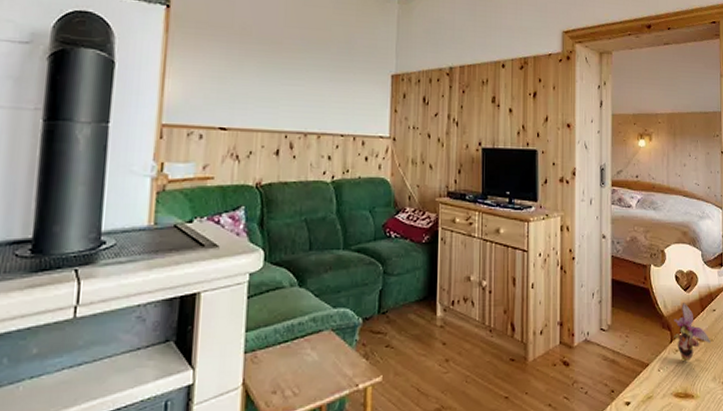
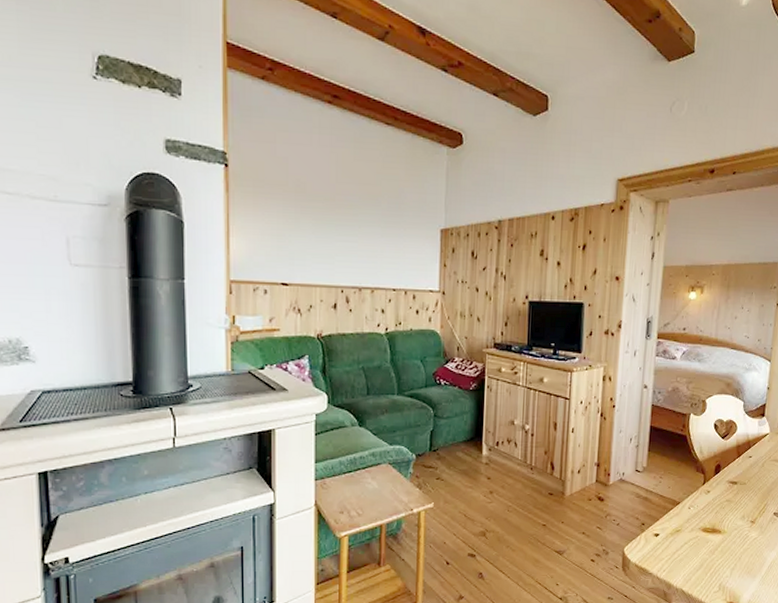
flower: present [673,303,711,362] -> none [706,449,744,502]

